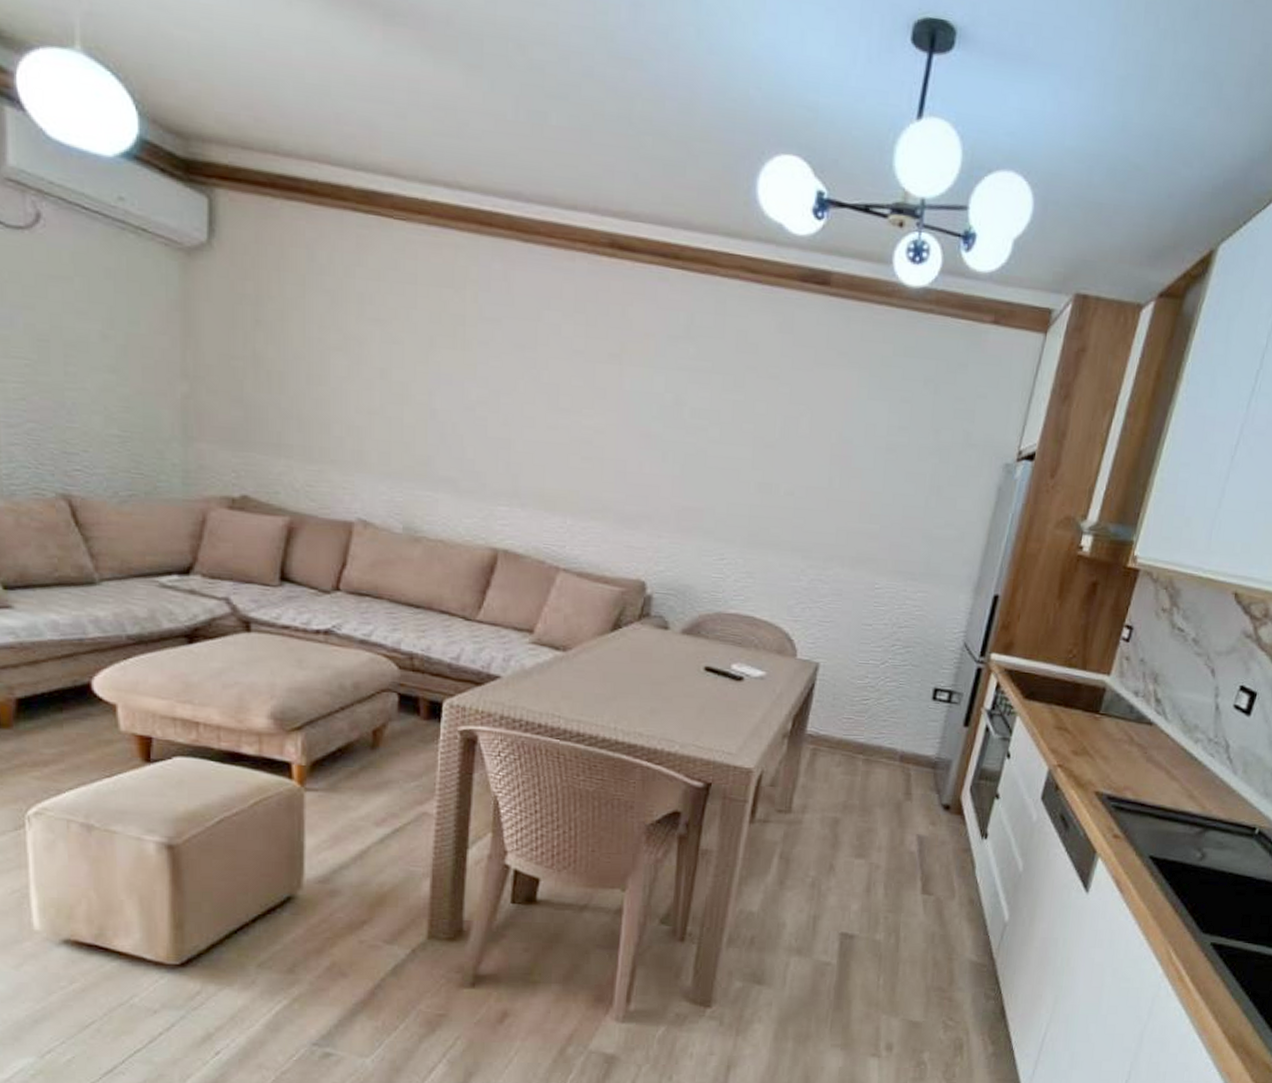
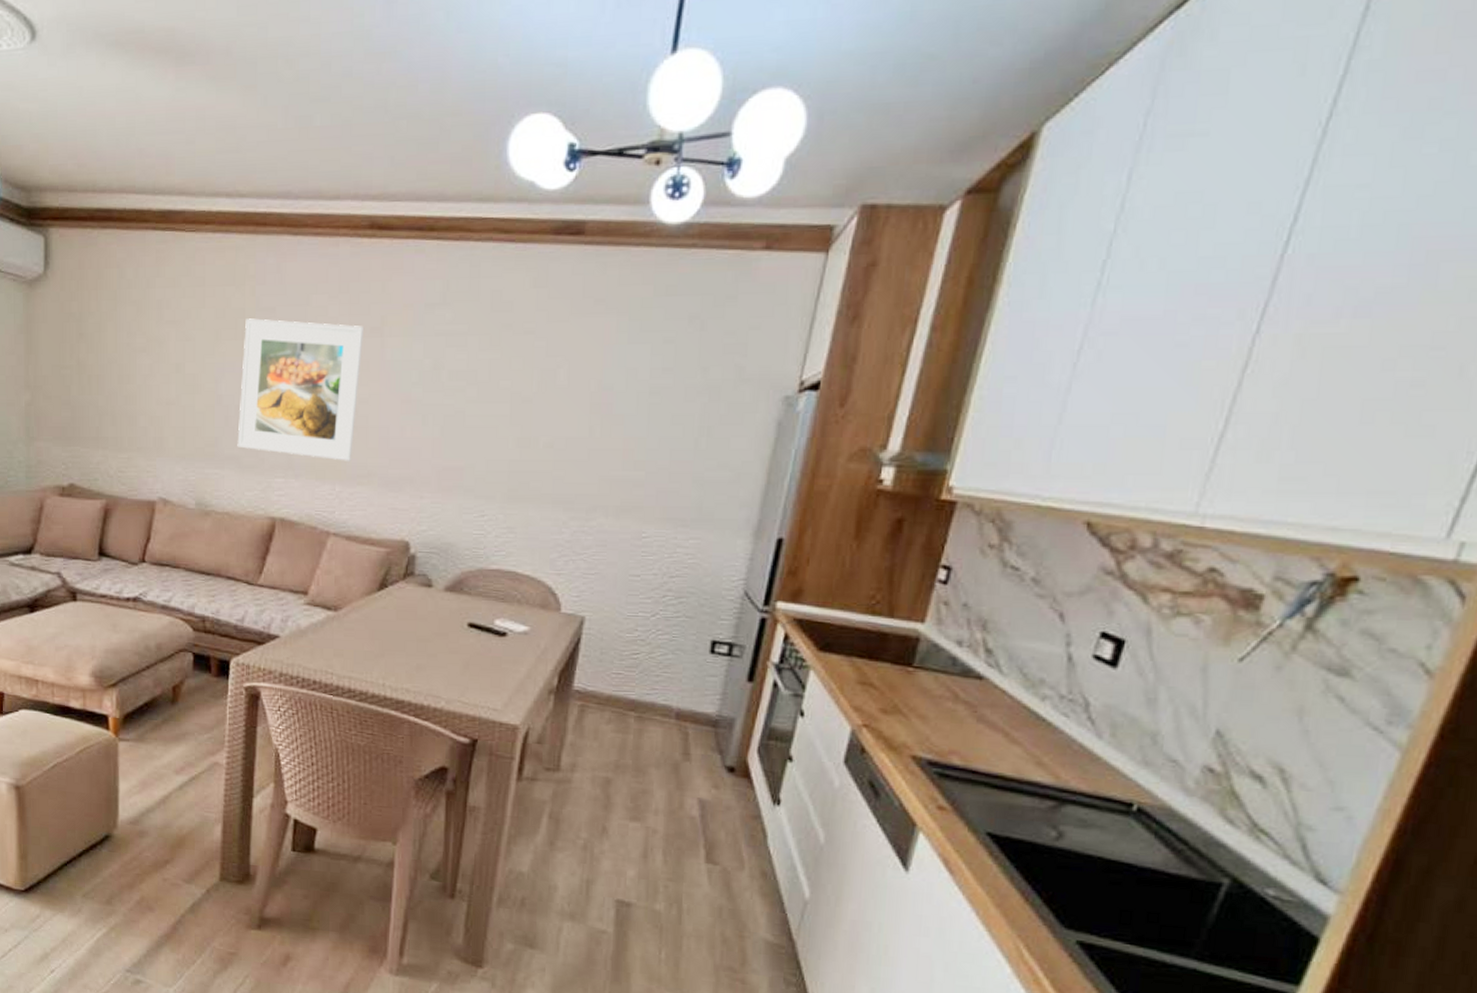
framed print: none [454,327,602,494] -> present [237,318,365,461]

